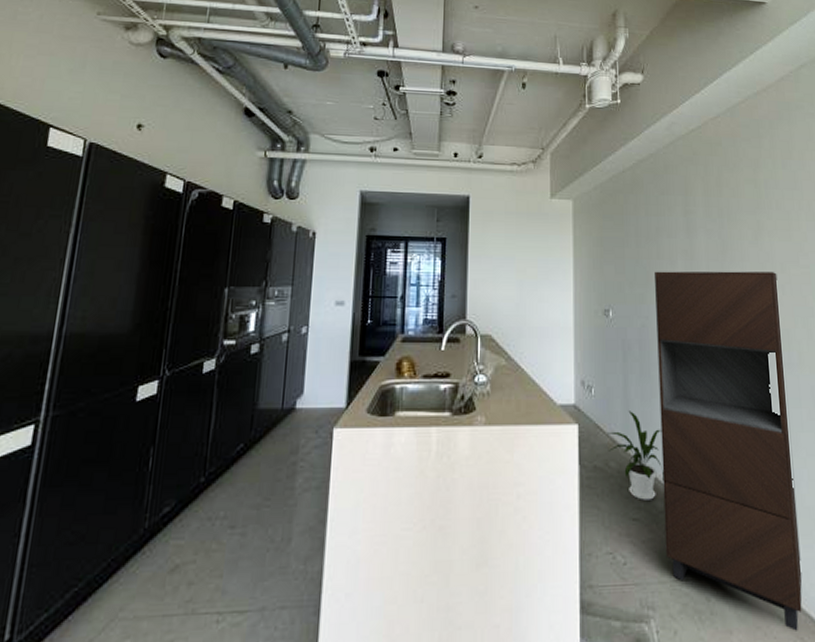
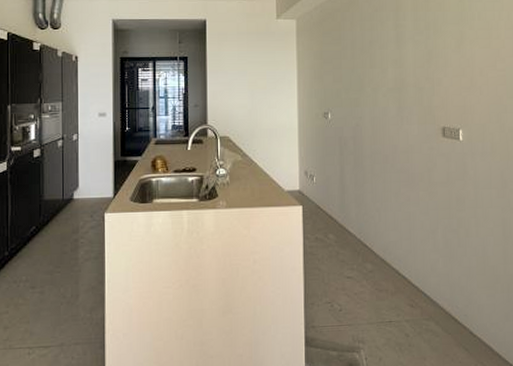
house plant: present [607,411,664,500] -> none [326,194,373,263]
storage cabinet: present [655,271,803,631] -> none [368,76,485,357]

